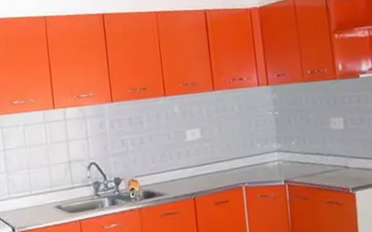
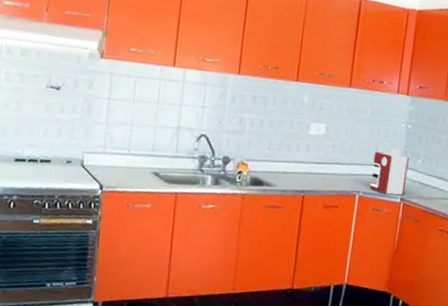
coffee maker: none [250,135,287,180] -> present [369,148,409,195]

